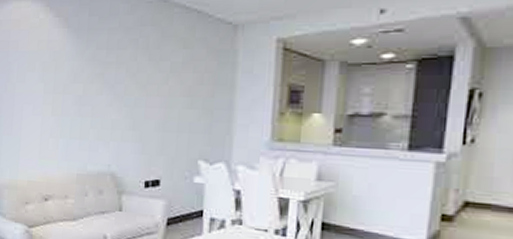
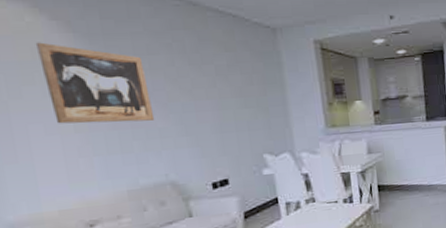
wall art: none [41,36,112,111] -> present [35,42,155,124]

